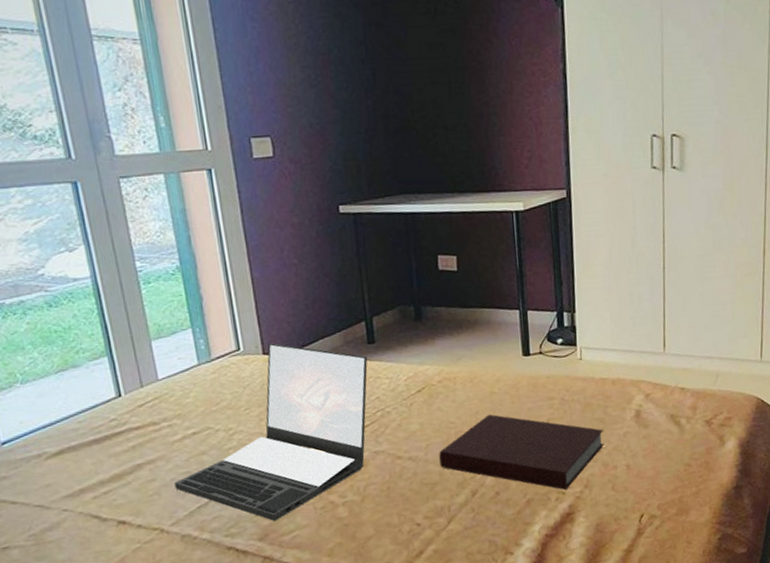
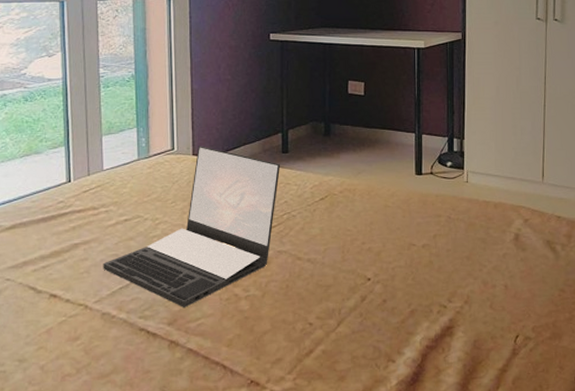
notebook: present [439,414,604,490] -> none [335,225,485,304]

